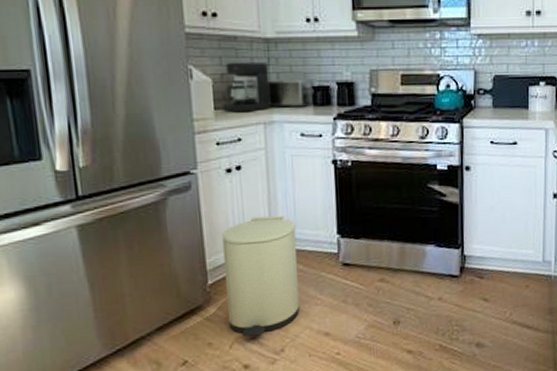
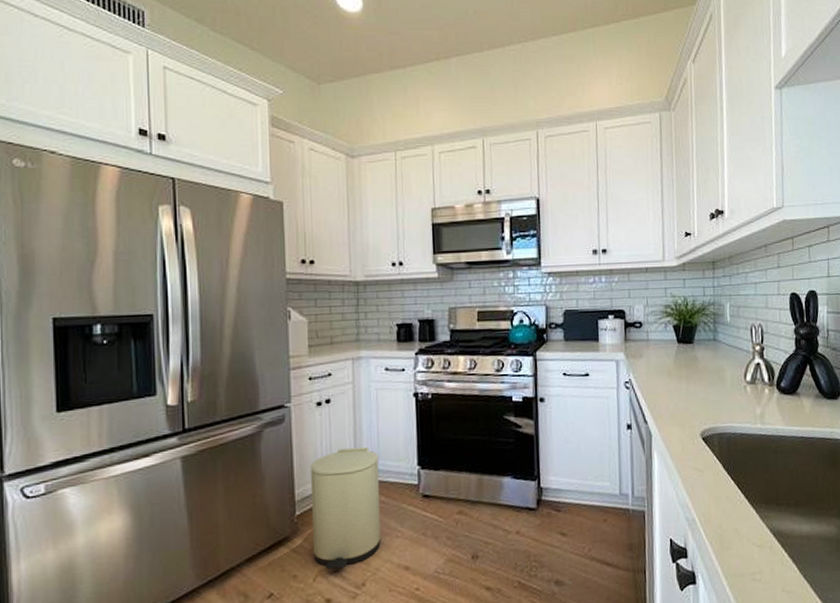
coffee maker: present [222,61,271,113] -> none [316,302,359,350]
toaster: present [267,78,313,108] -> none [356,317,397,345]

